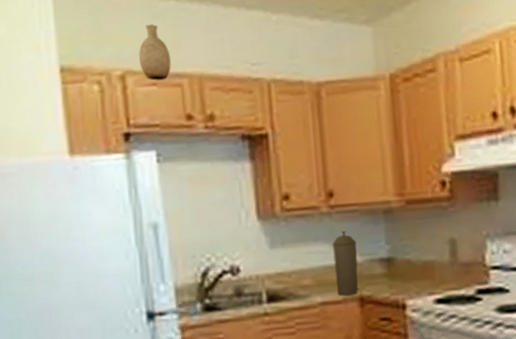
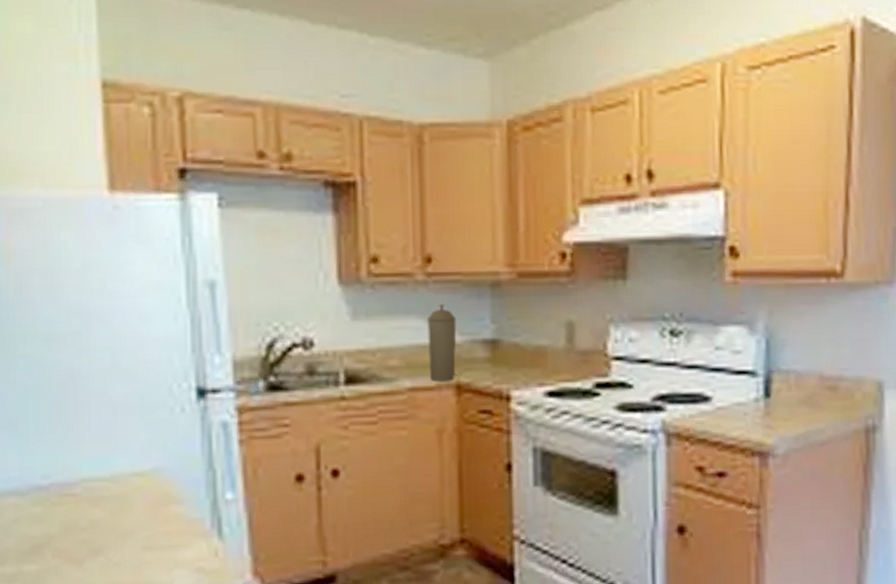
decorative vase: present [139,23,171,81] -> none [202,36,242,107]

